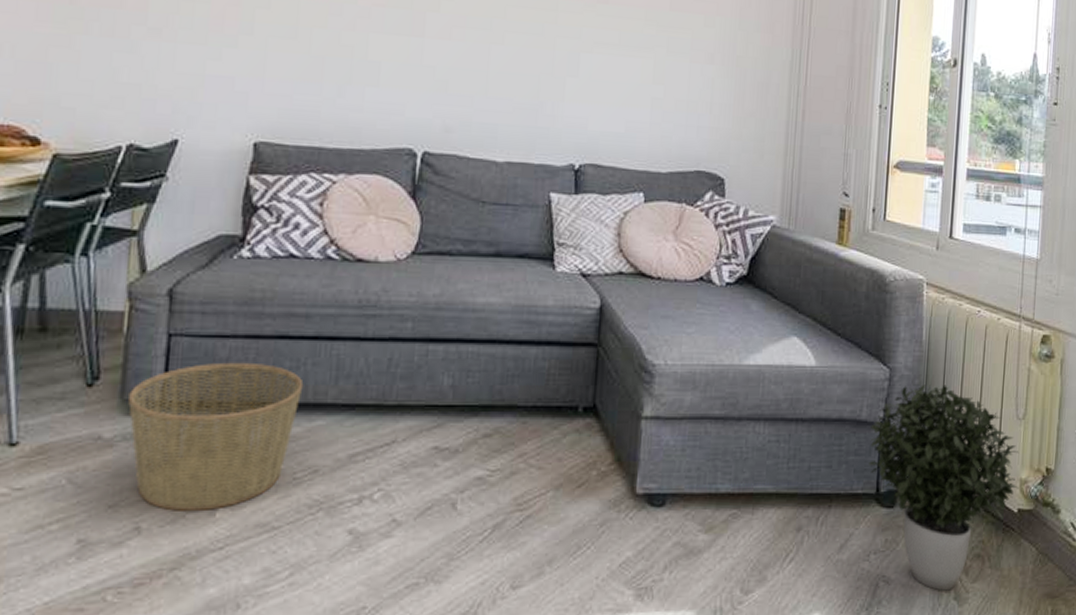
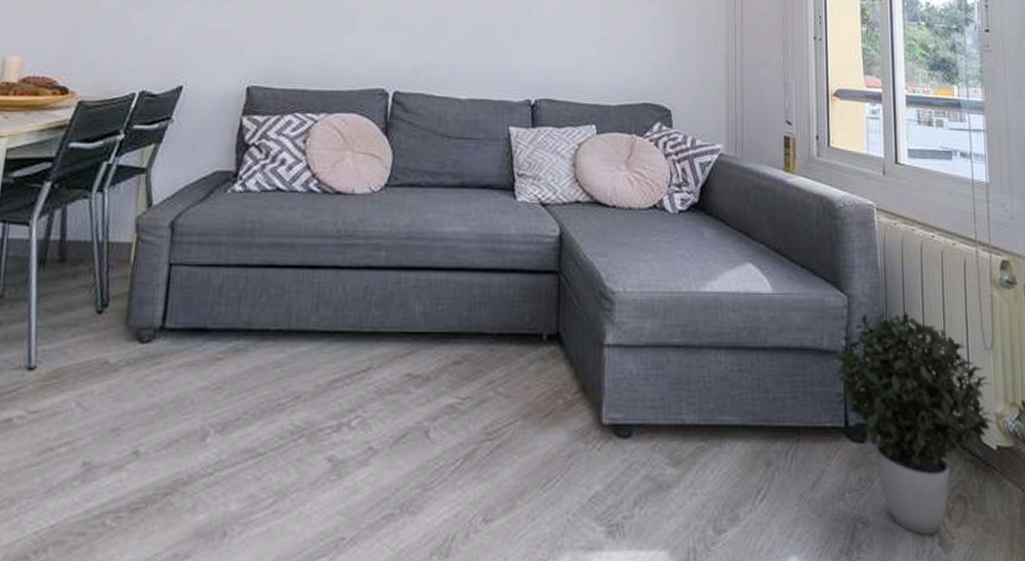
basket: present [128,362,304,511] -> none [132,290,288,436]

